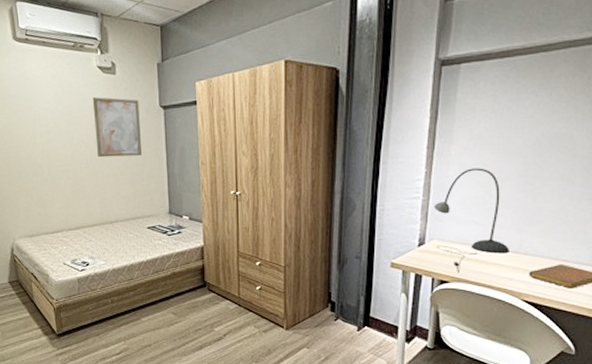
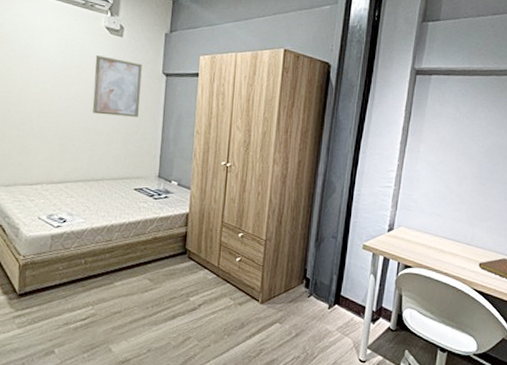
desk lamp: present [434,168,509,274] -> none [402,165,464,260]

